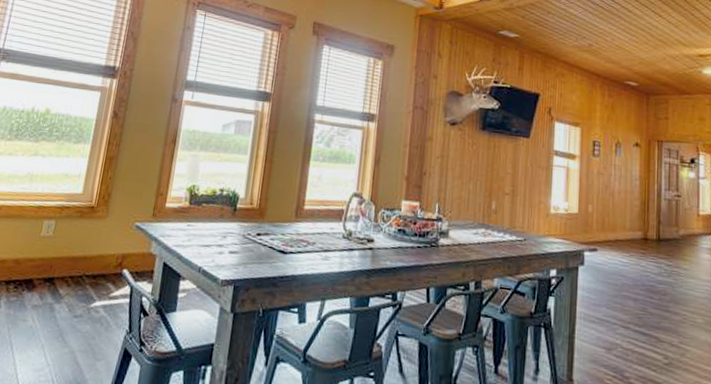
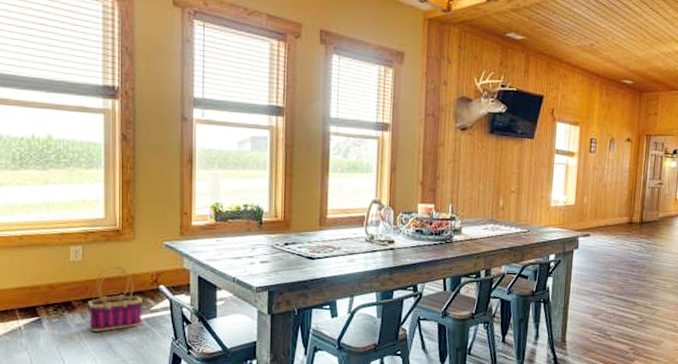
basket: none [45,244,104,316] -> present [88,266,143,332]

